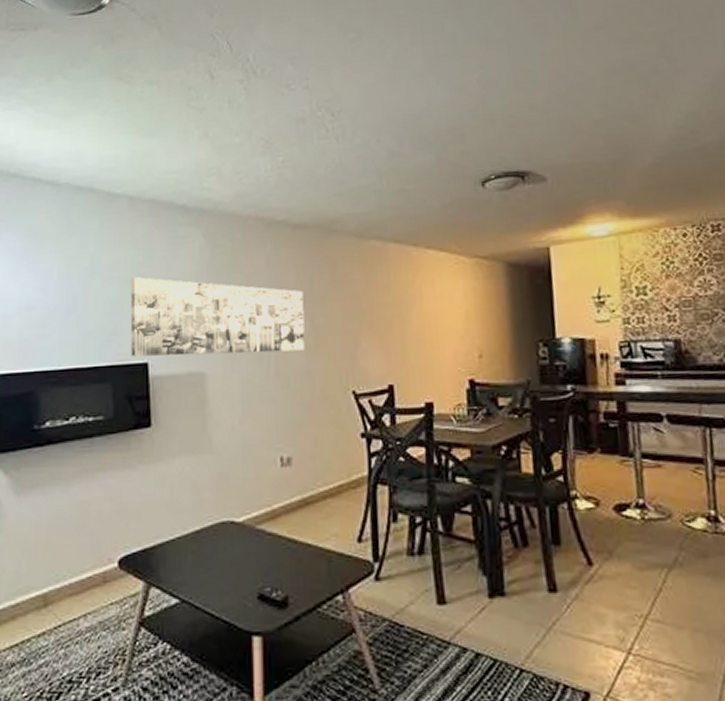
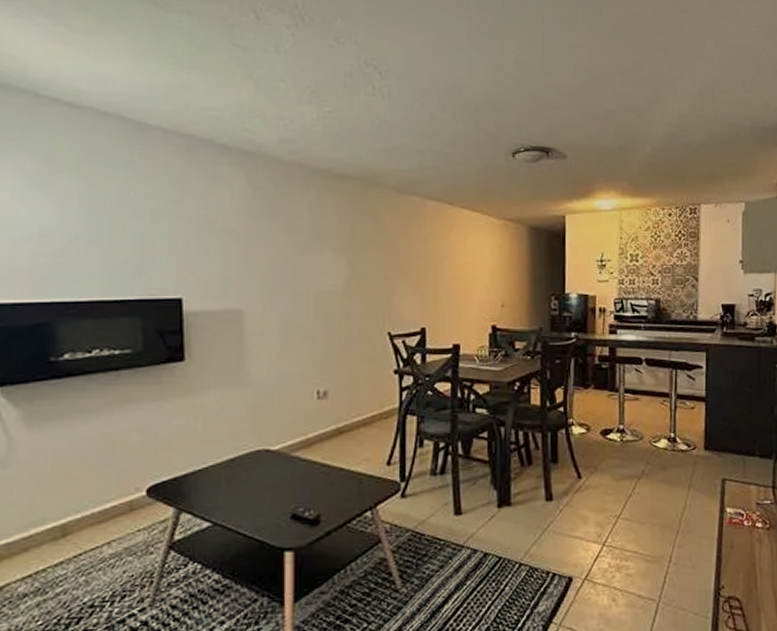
wall art: present [130,277,305,357] -> none [163,212,345,294]

